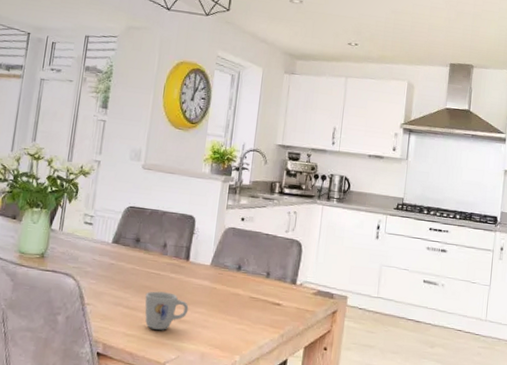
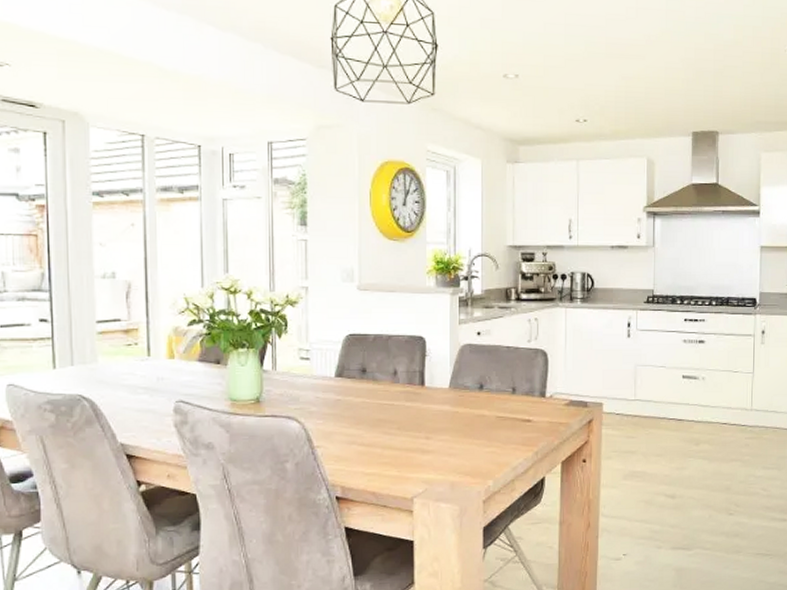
mug: present [145,291,189,330] -> none [381,423,431,464]

